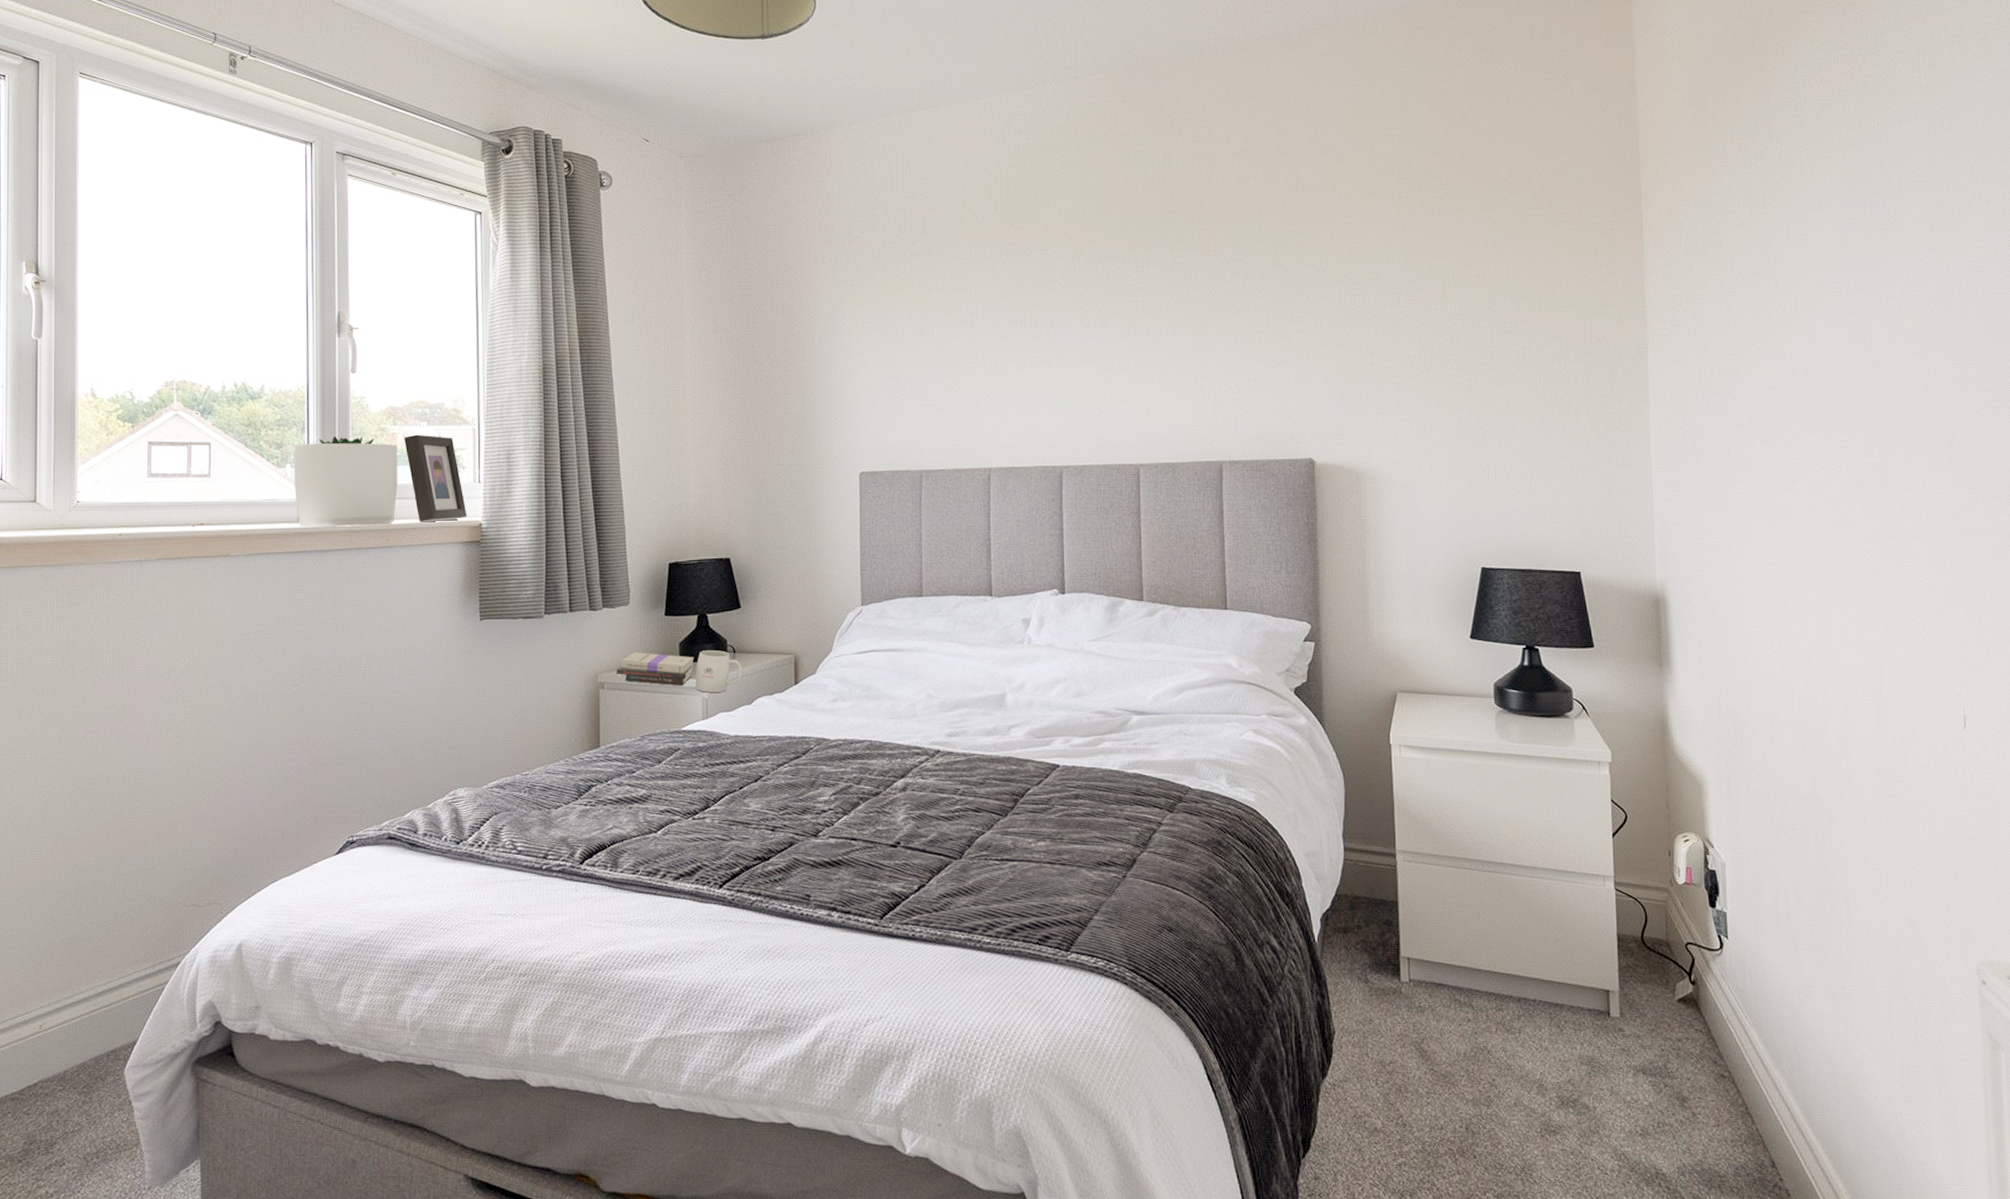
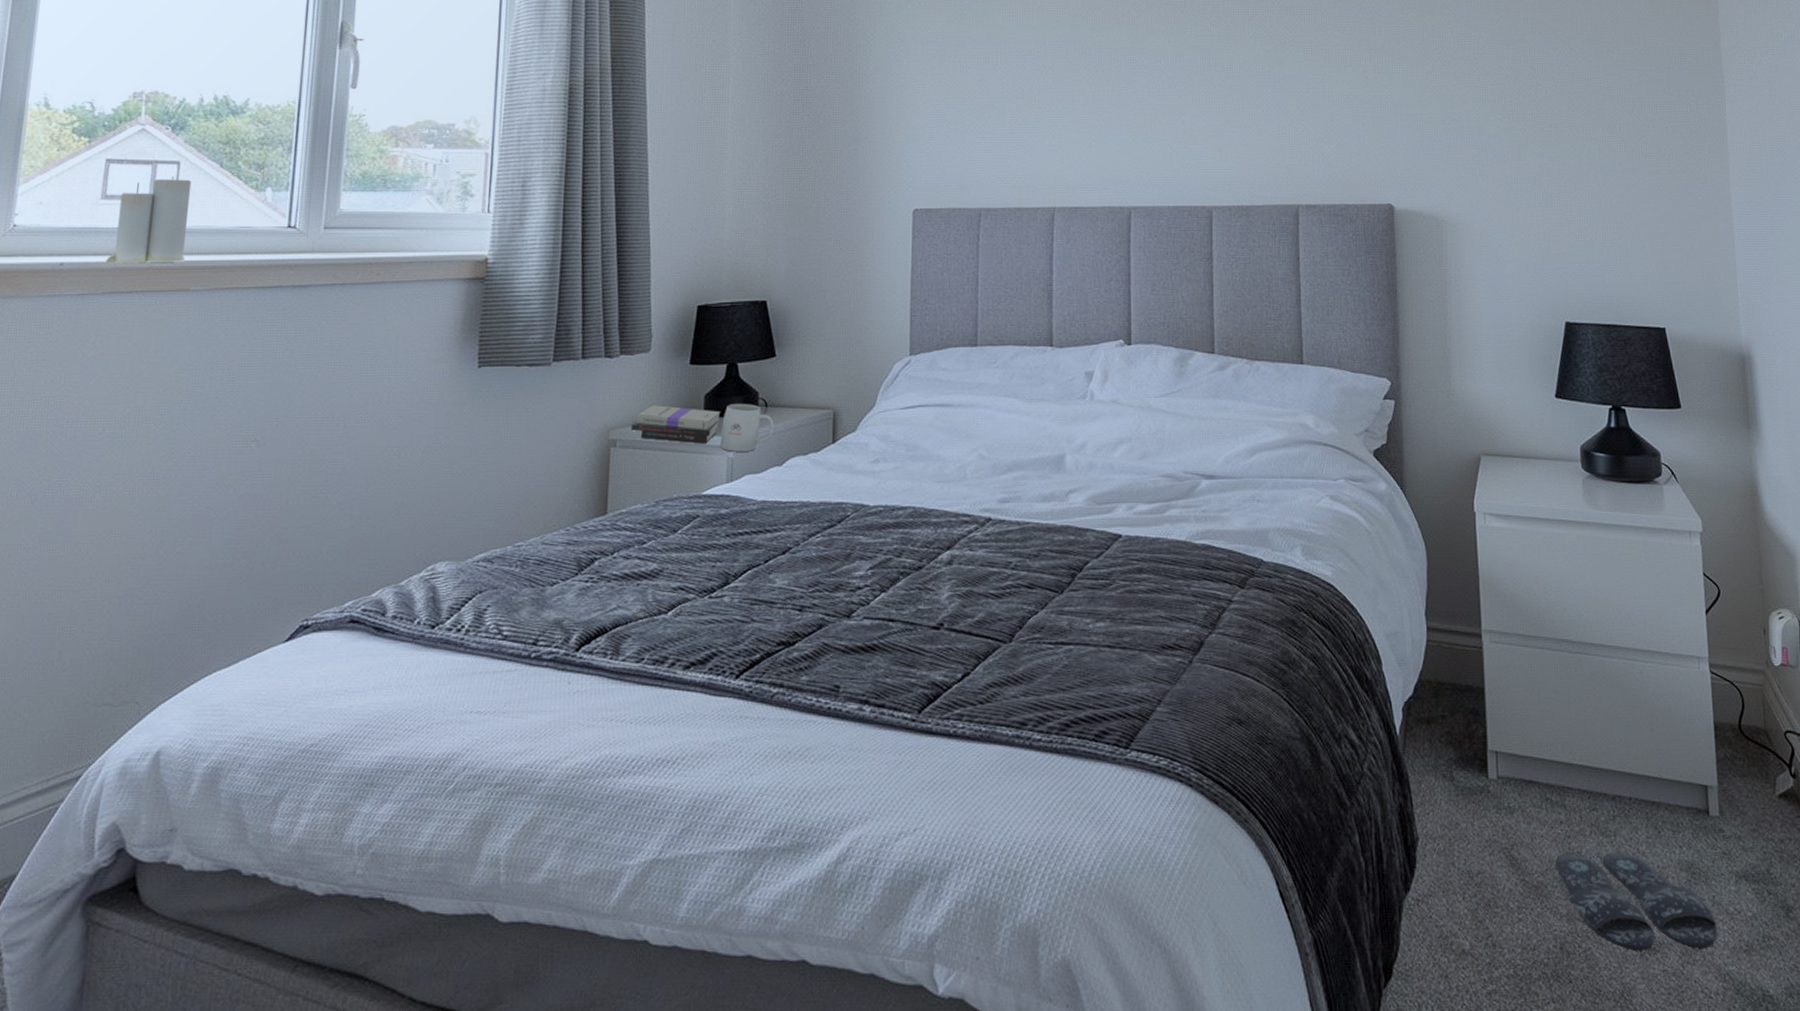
candle: none [157,456,222,534] -> present [106,177,192,264]
planter: present [294,436,398,527] -> none [273,158,398,258]
picture frame: present [403,434,467,523] -> none [405,157,472,256]
slippers: none [1462,1046,1614,1132] -> present [1555,851,1717,951]

